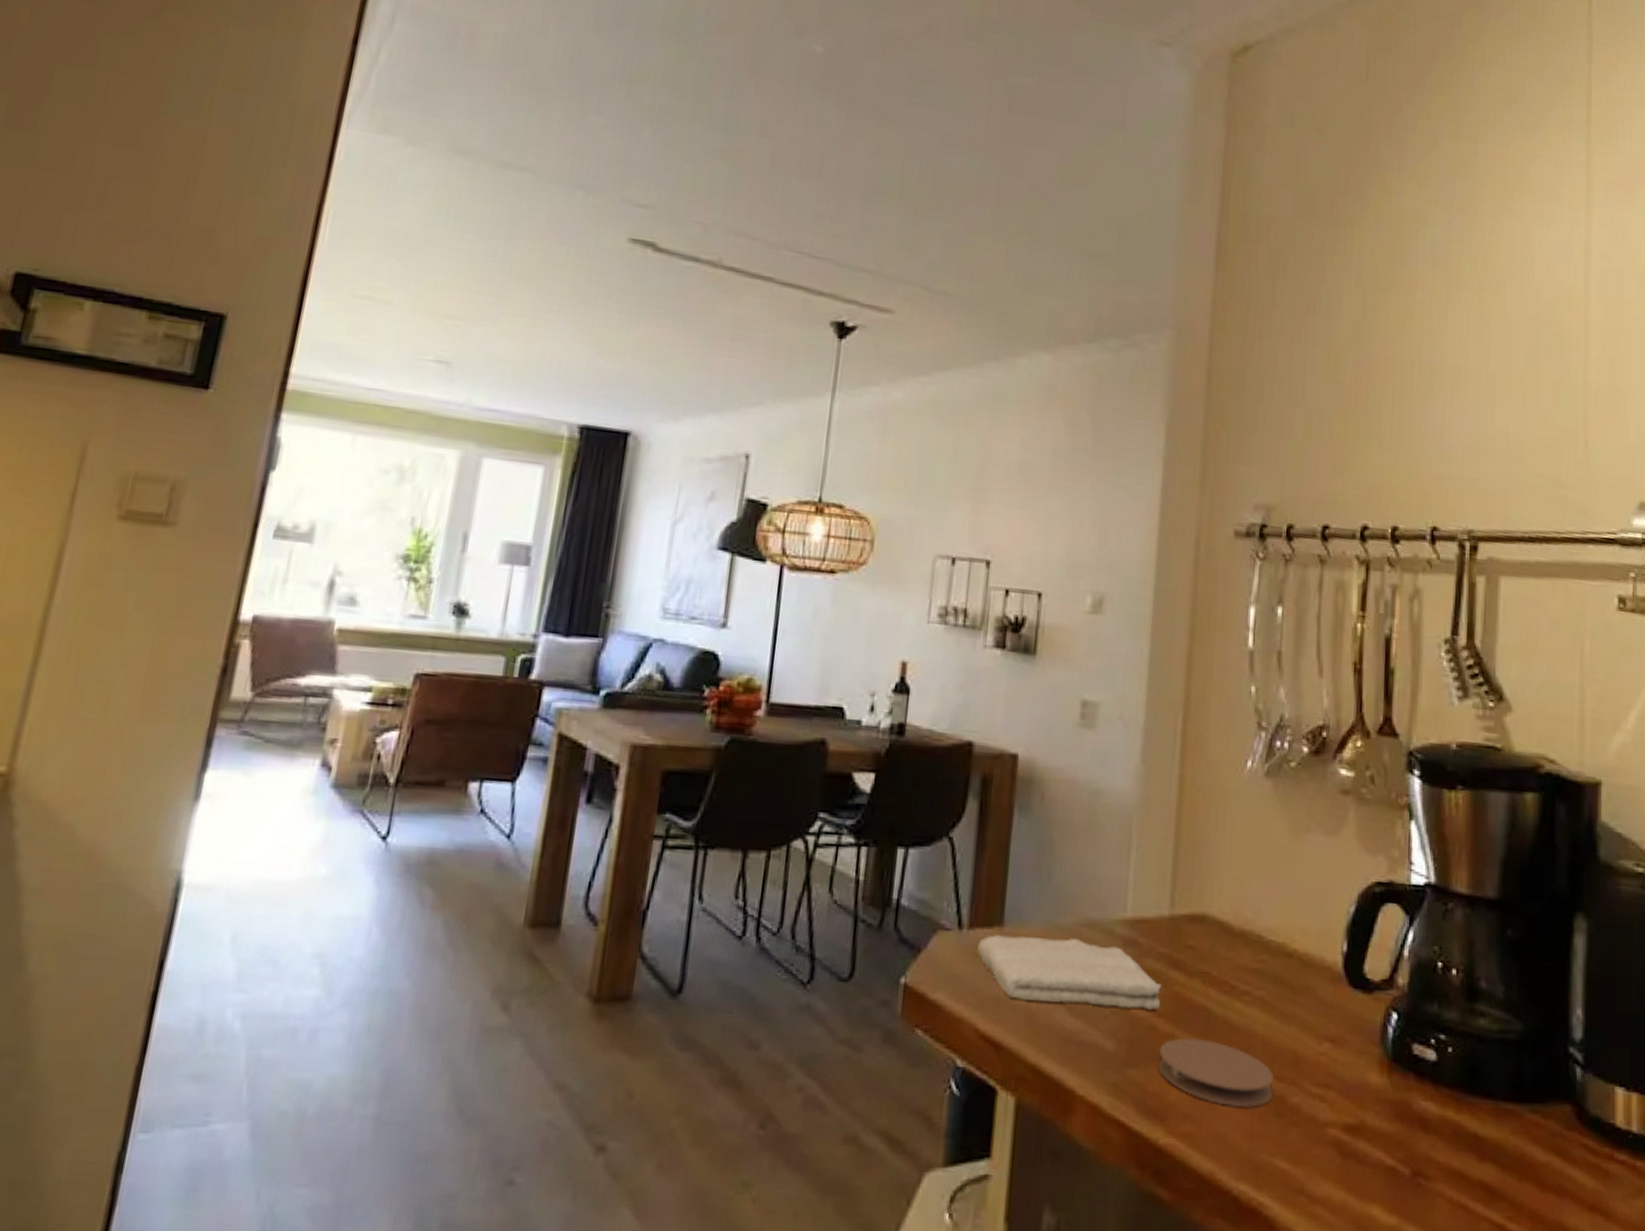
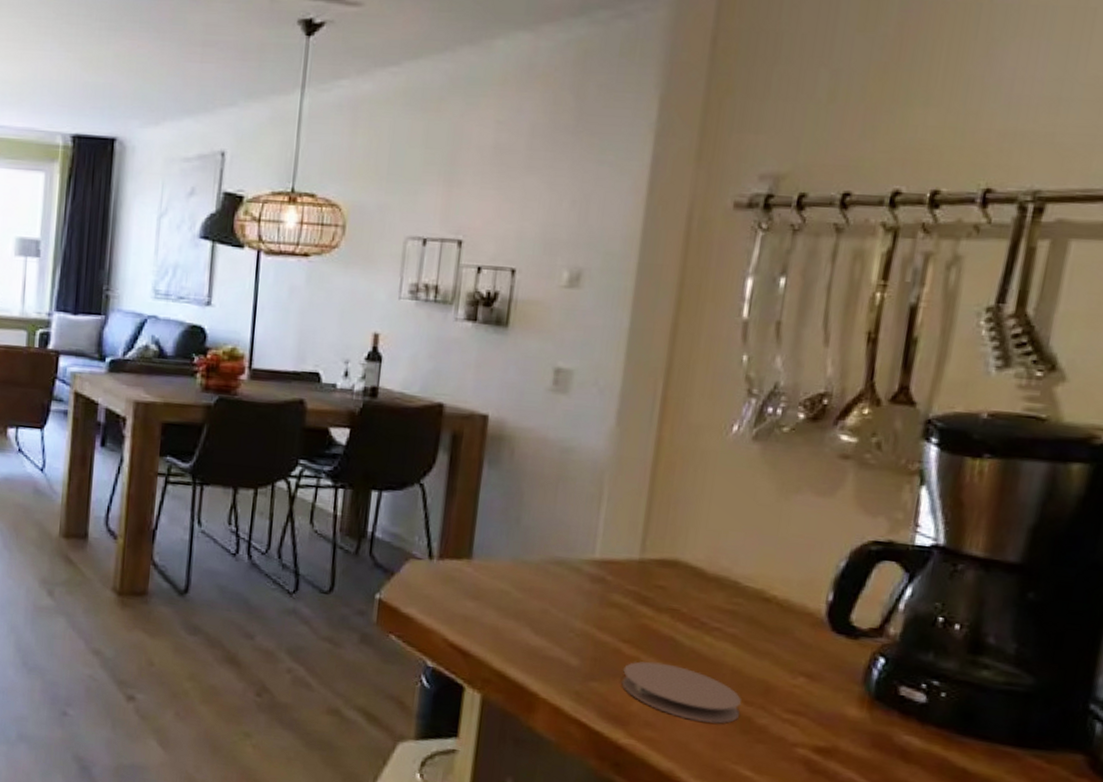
washcloth: present [977,935,1162,1011] -> none [447,566,629,637]

